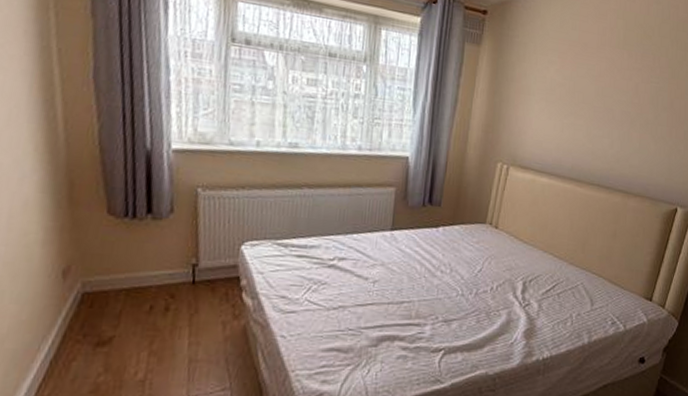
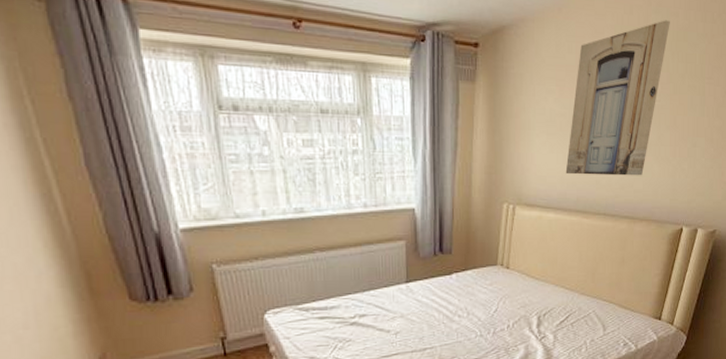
wall art: none [562,10,670,152] -> present [565,20,670,176]

